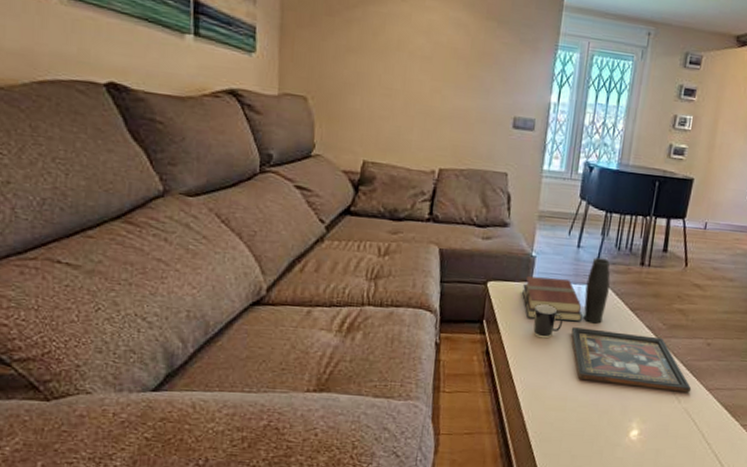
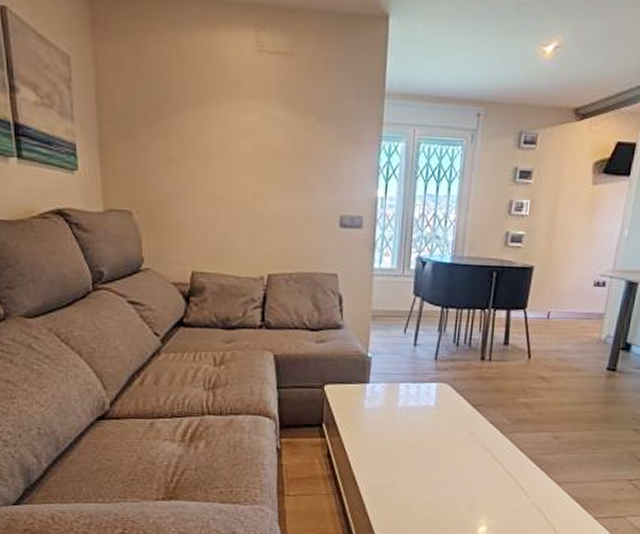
books: present [522,276,583,322] -> none [360,378,423,421]
mug: present [533,304,563,339] -> none [373,405,403,439]
decorative tray: present [571,327,692,393] -> none [412,426,540,487]
vase: present [583,257,611,324] -> none [424,355,450,422]

